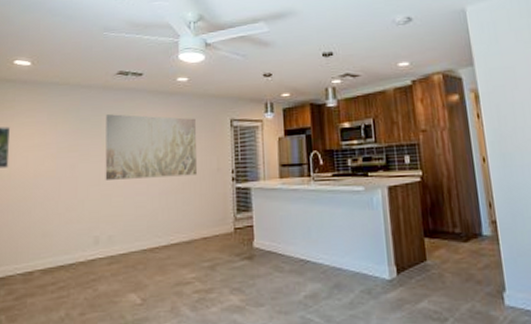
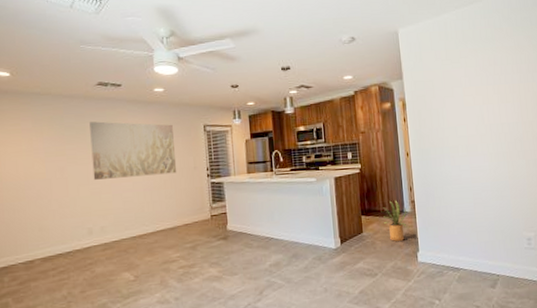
house plant: none [453,219,486,275] -> present [383,200,406,241]

